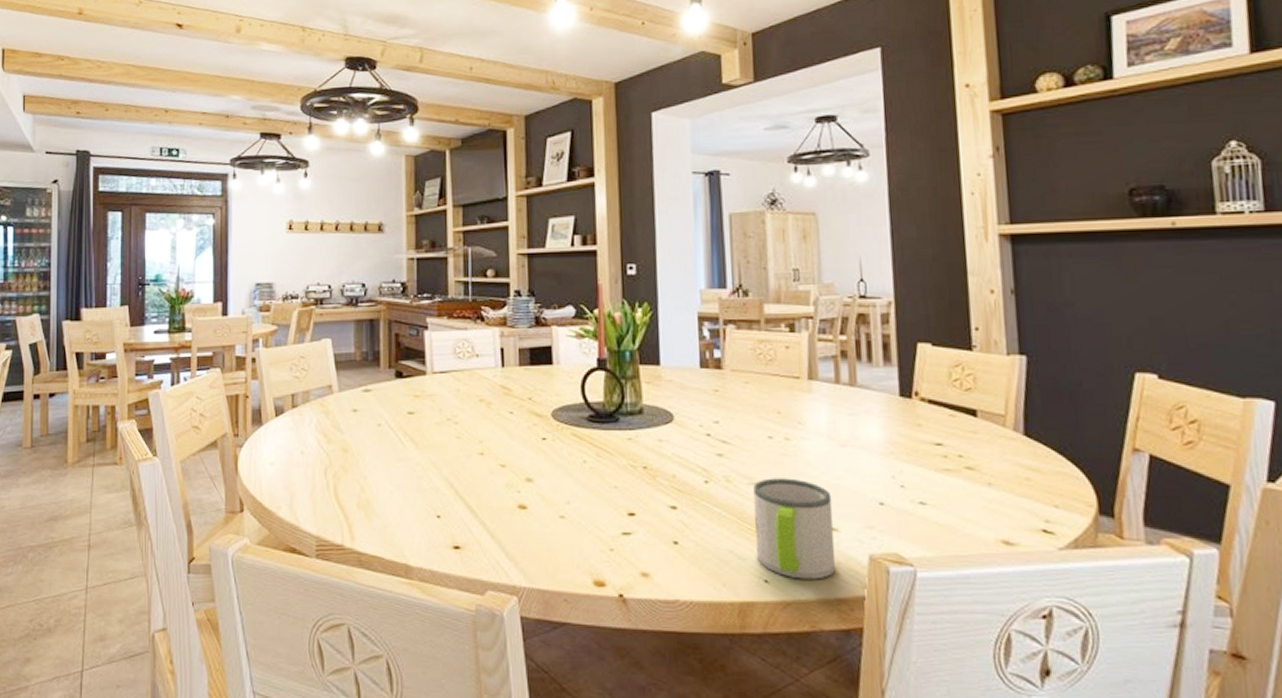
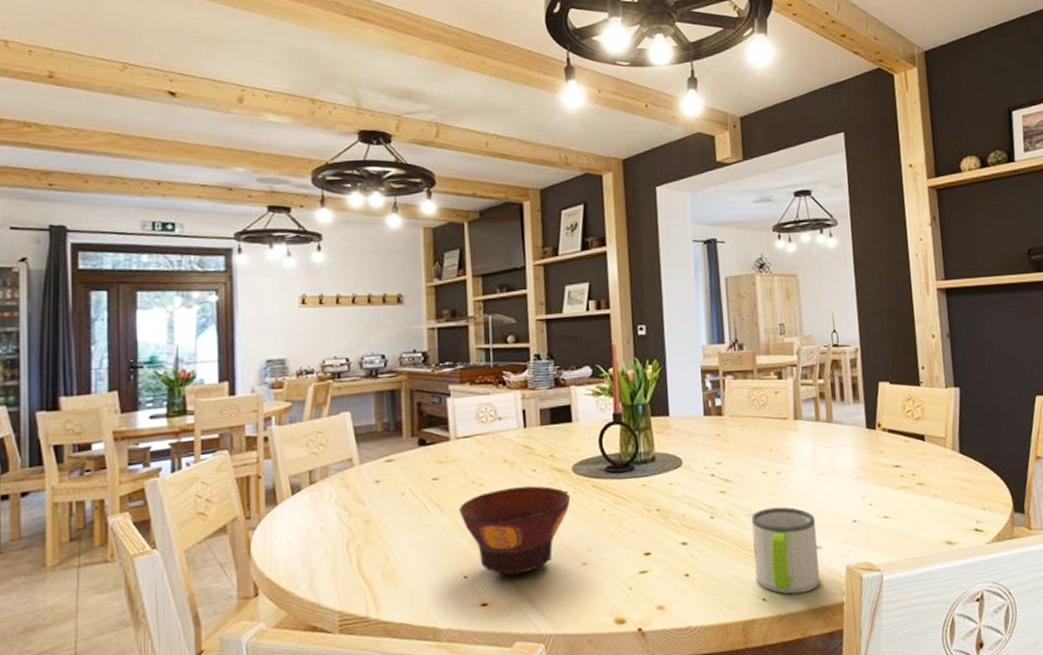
bowl: none [433,429,549,520] -> present [458,485,571,575]

